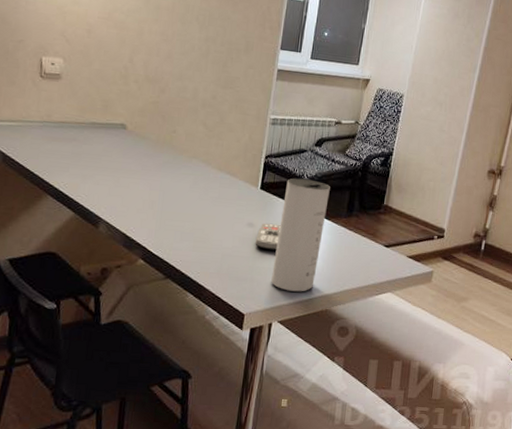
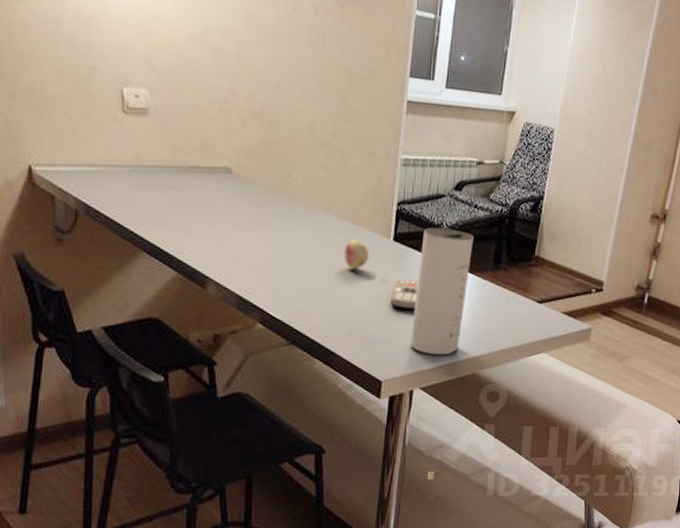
fruit: none [217,187,239,213] -> present [344,239,370,269]

